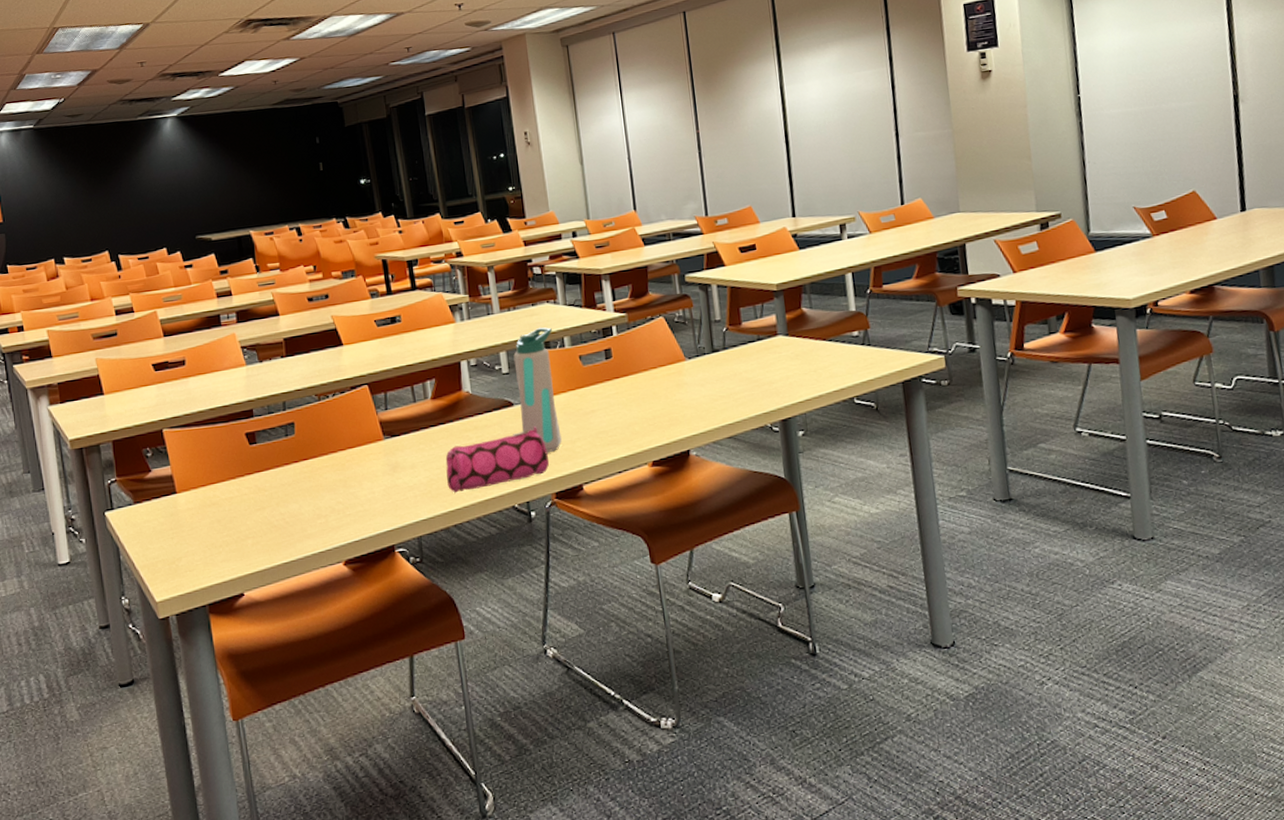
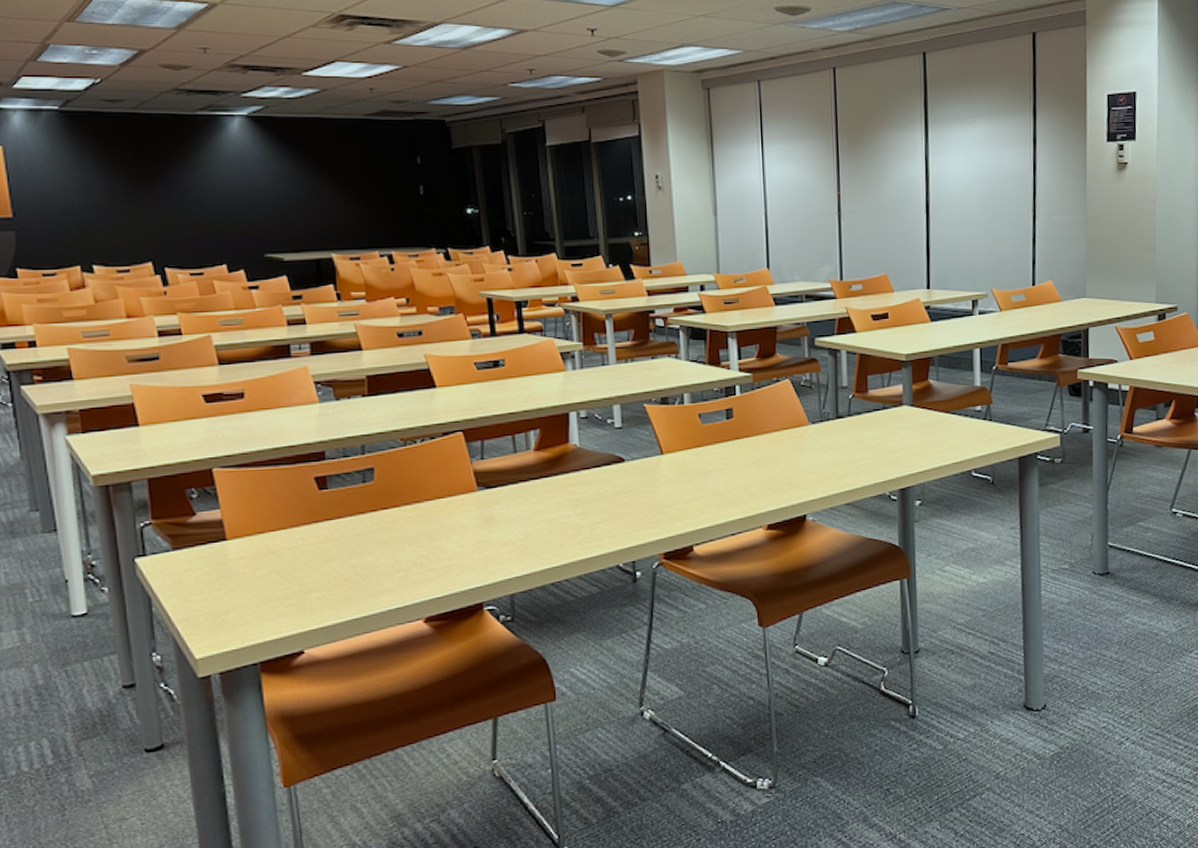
pencil case: present [445,426,550,493] -> none [546,483,660,550]
water bottle: present [513,327,562,452] -> none [628,382,674,511]

